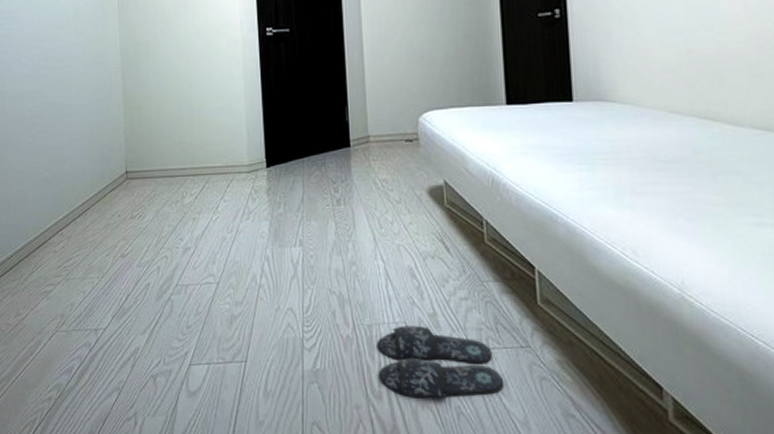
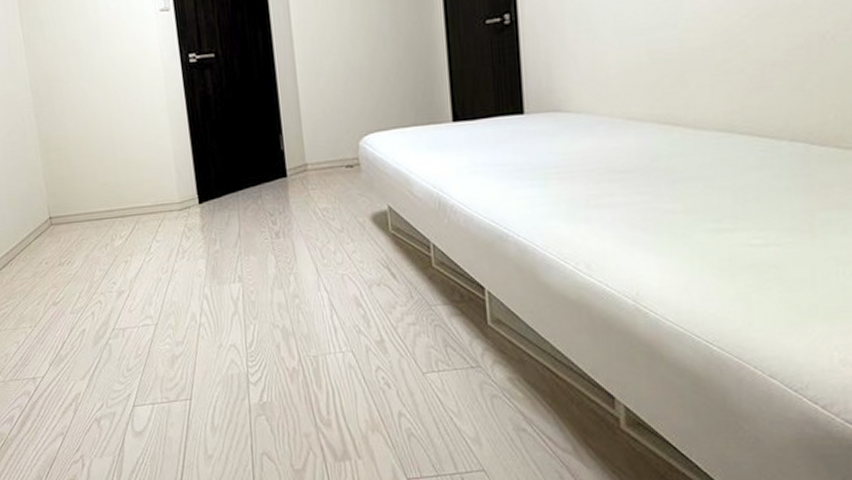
slippers: present [376,326,504,399] -> none [323,354,455,423]

